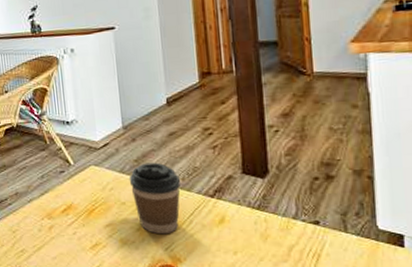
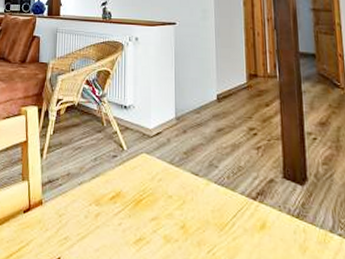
coffee cup: present [128,162,181,235] -> none [177,156,225,236]

